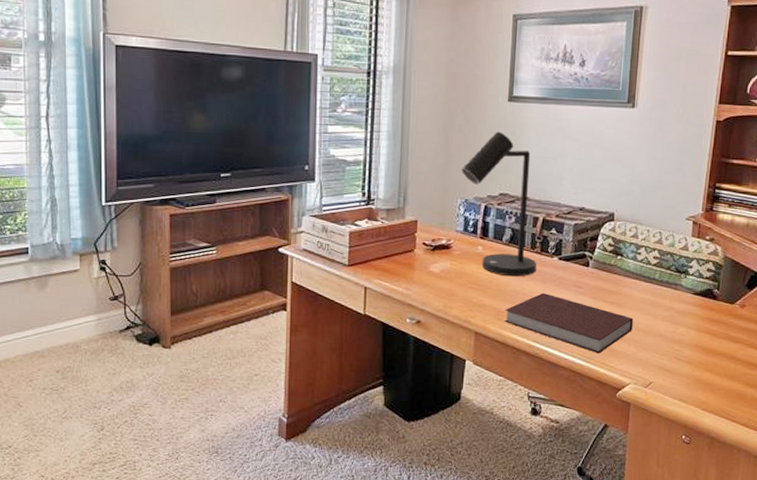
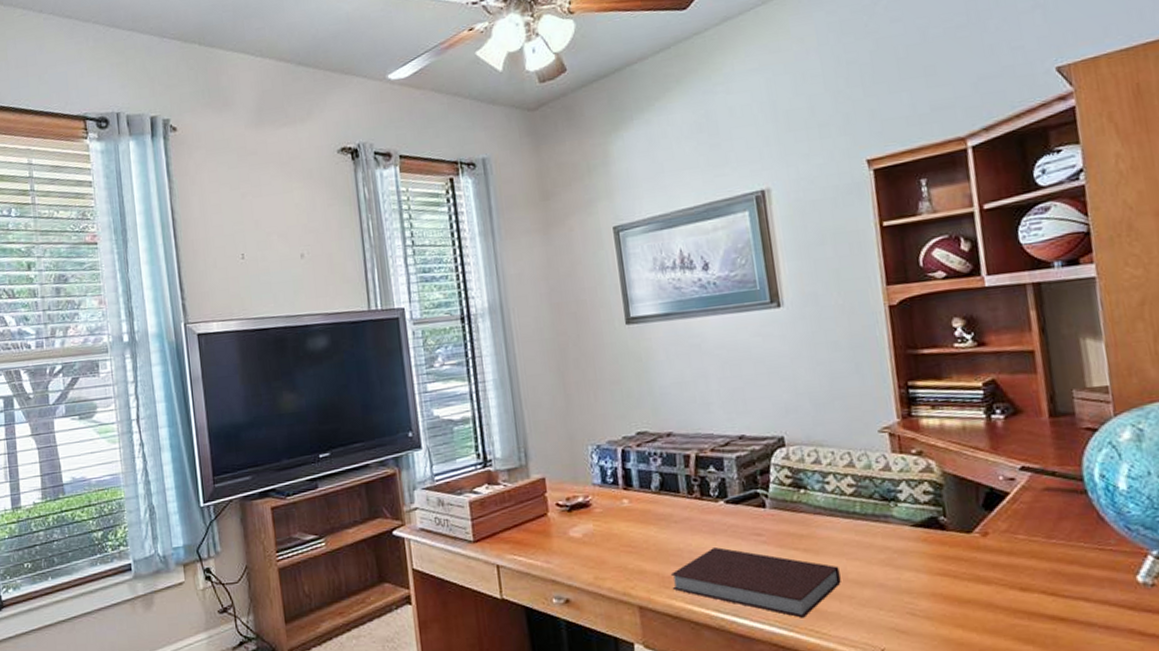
desk lamp: present [461,131,536,277] -> none [585,360,700,532]

